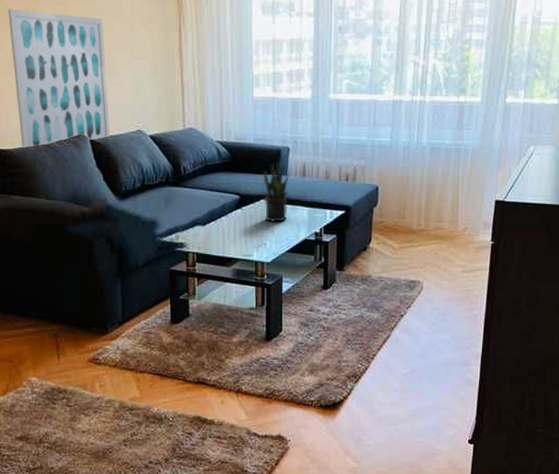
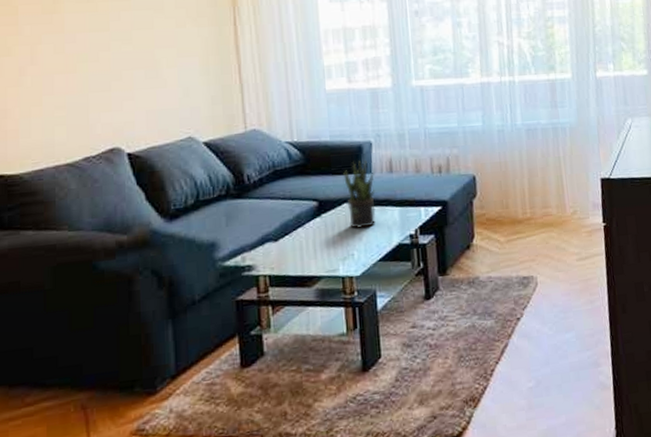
wall art: present [8,9,111,149] -> none [18,9,154,173]

